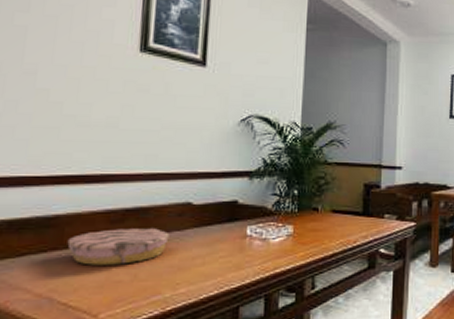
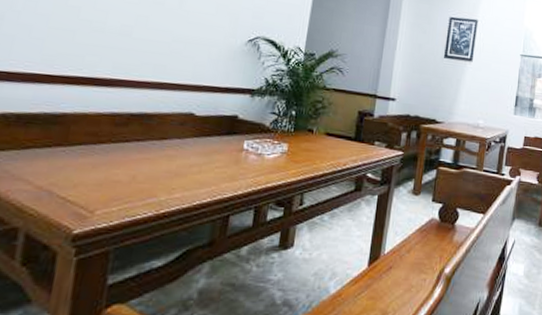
plate: present [67,228,170,265] -> none [71,131,170,166]

